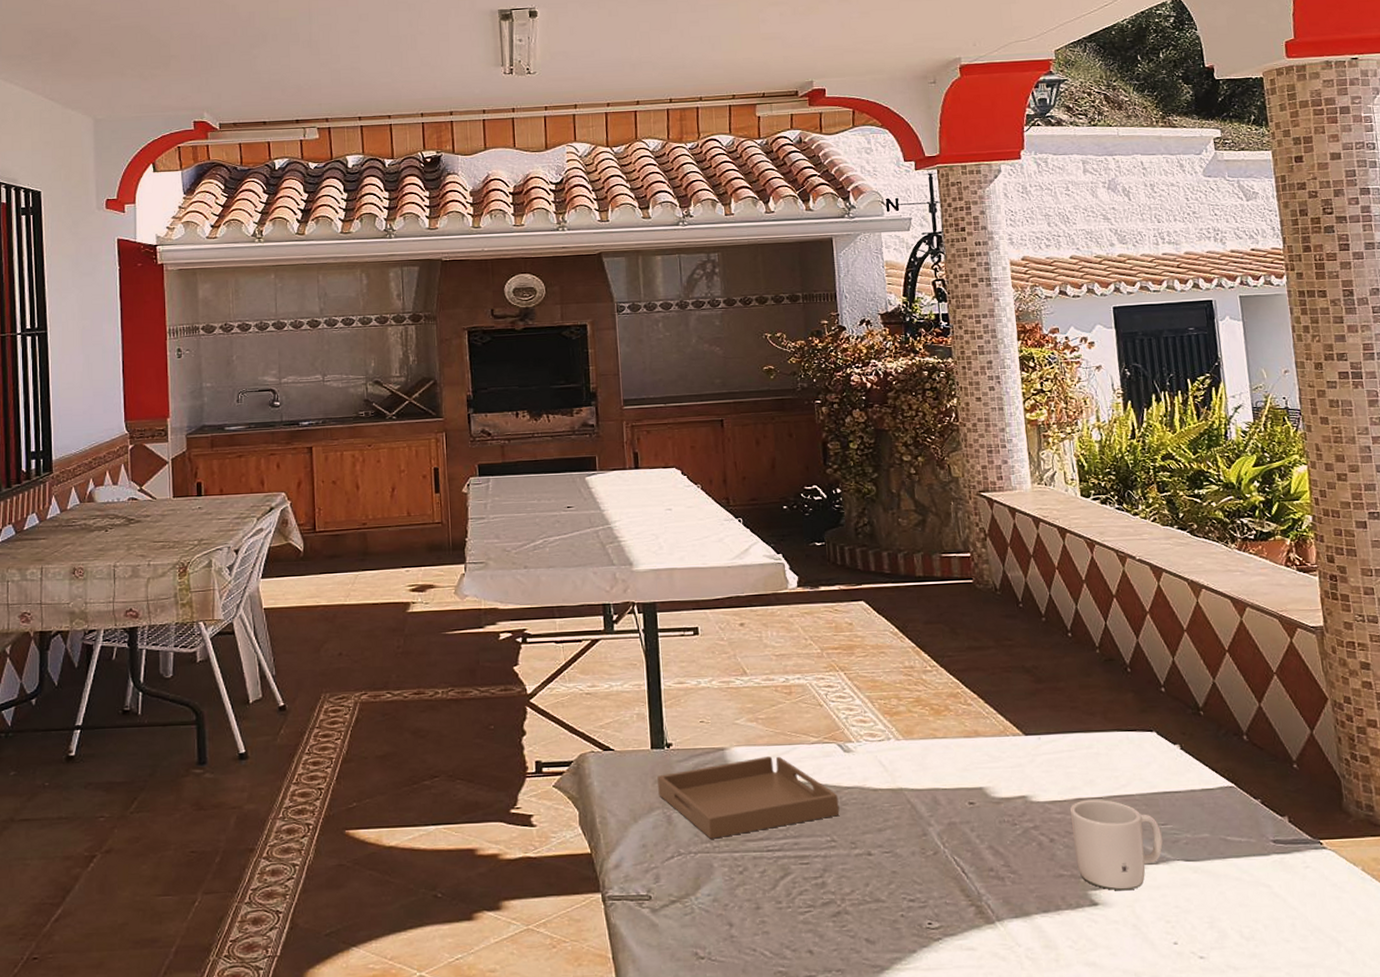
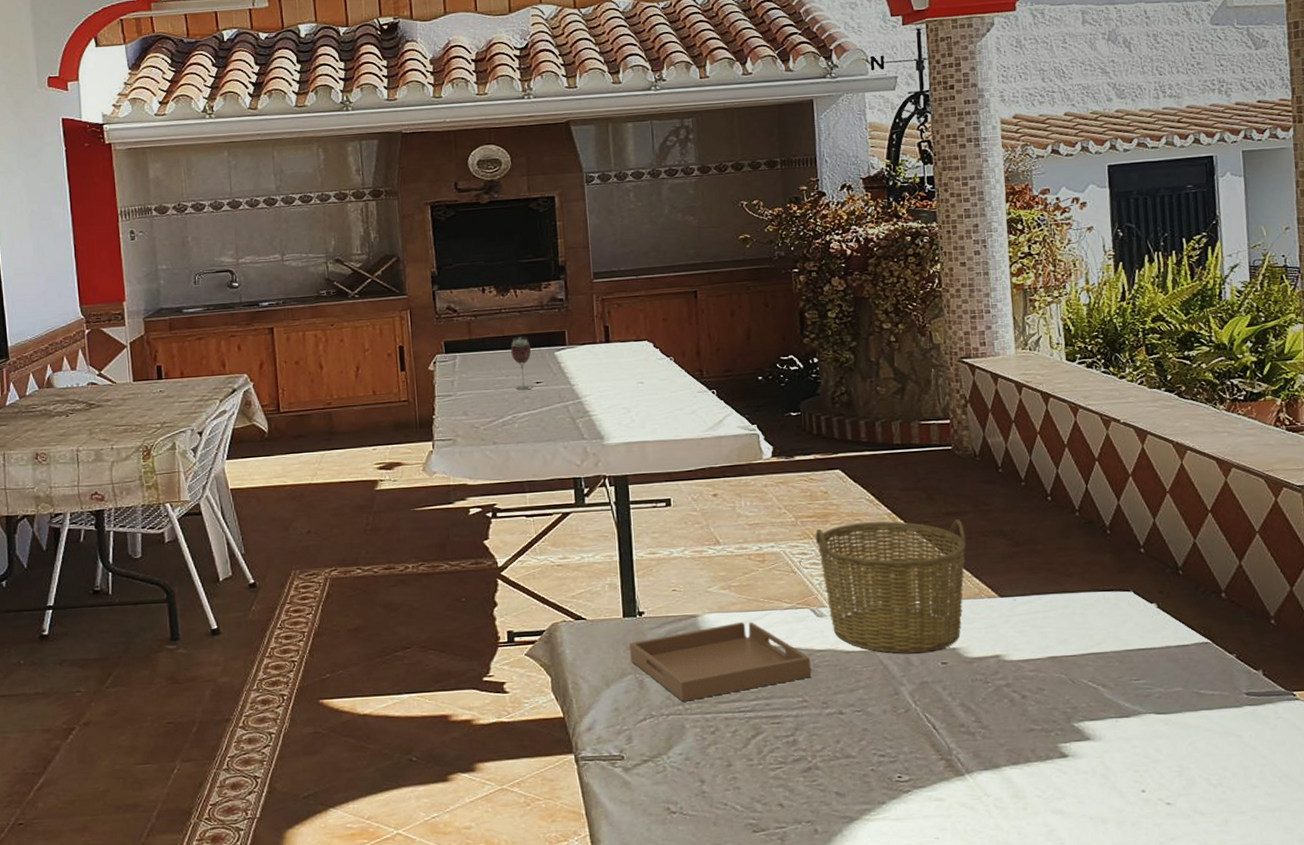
wineglass: none [543,460,563,515] -> present [511,336,532,391]
basket: none [840,654,990,793] -> present [815,519,967,654]
mug: present [1069,799,1163,891] -> none [1042,657,1135,743]

